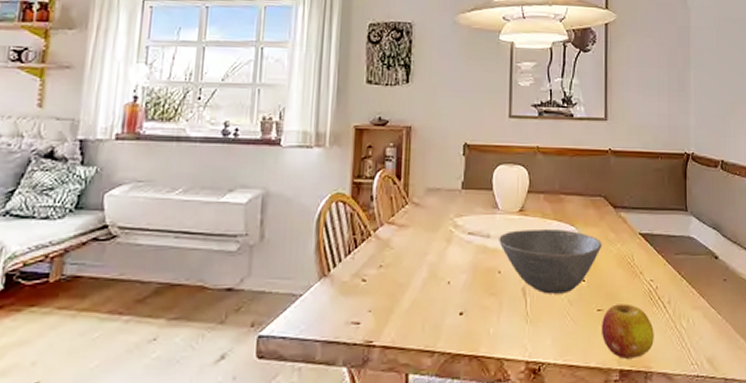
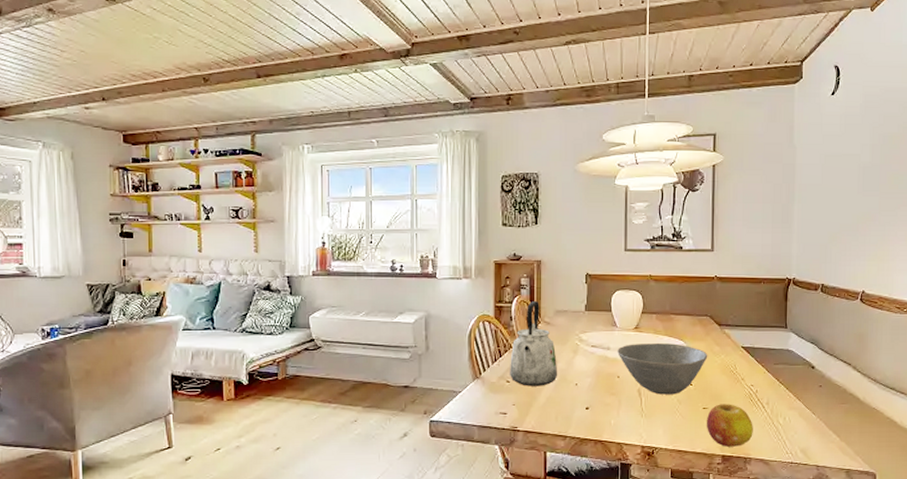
kettle: none [367,177,427,286] -> present [510,301,558,386]

